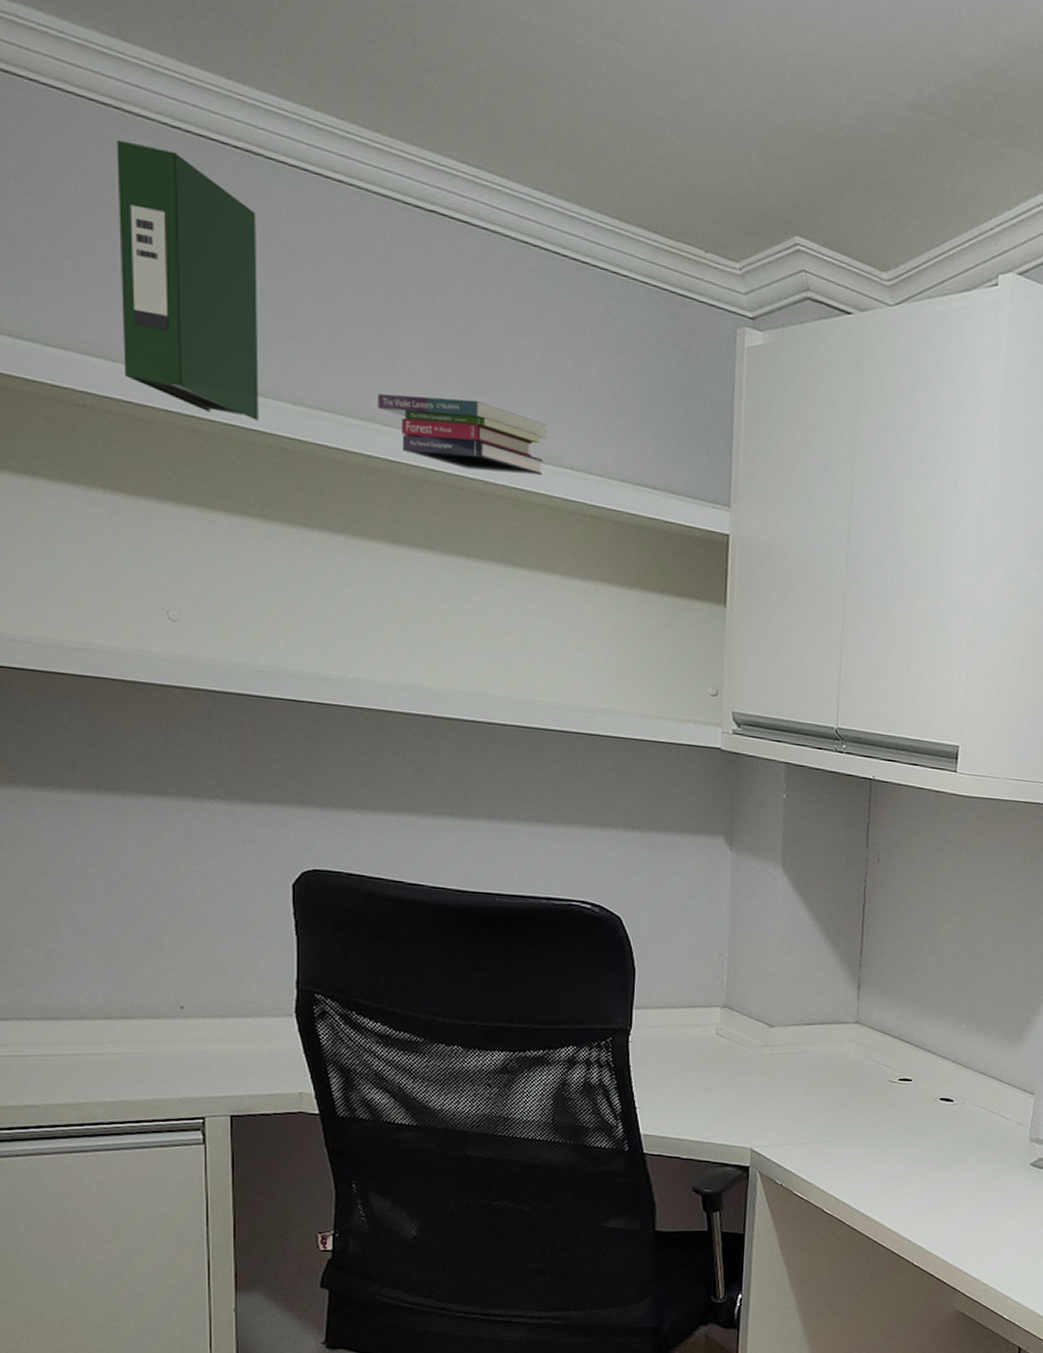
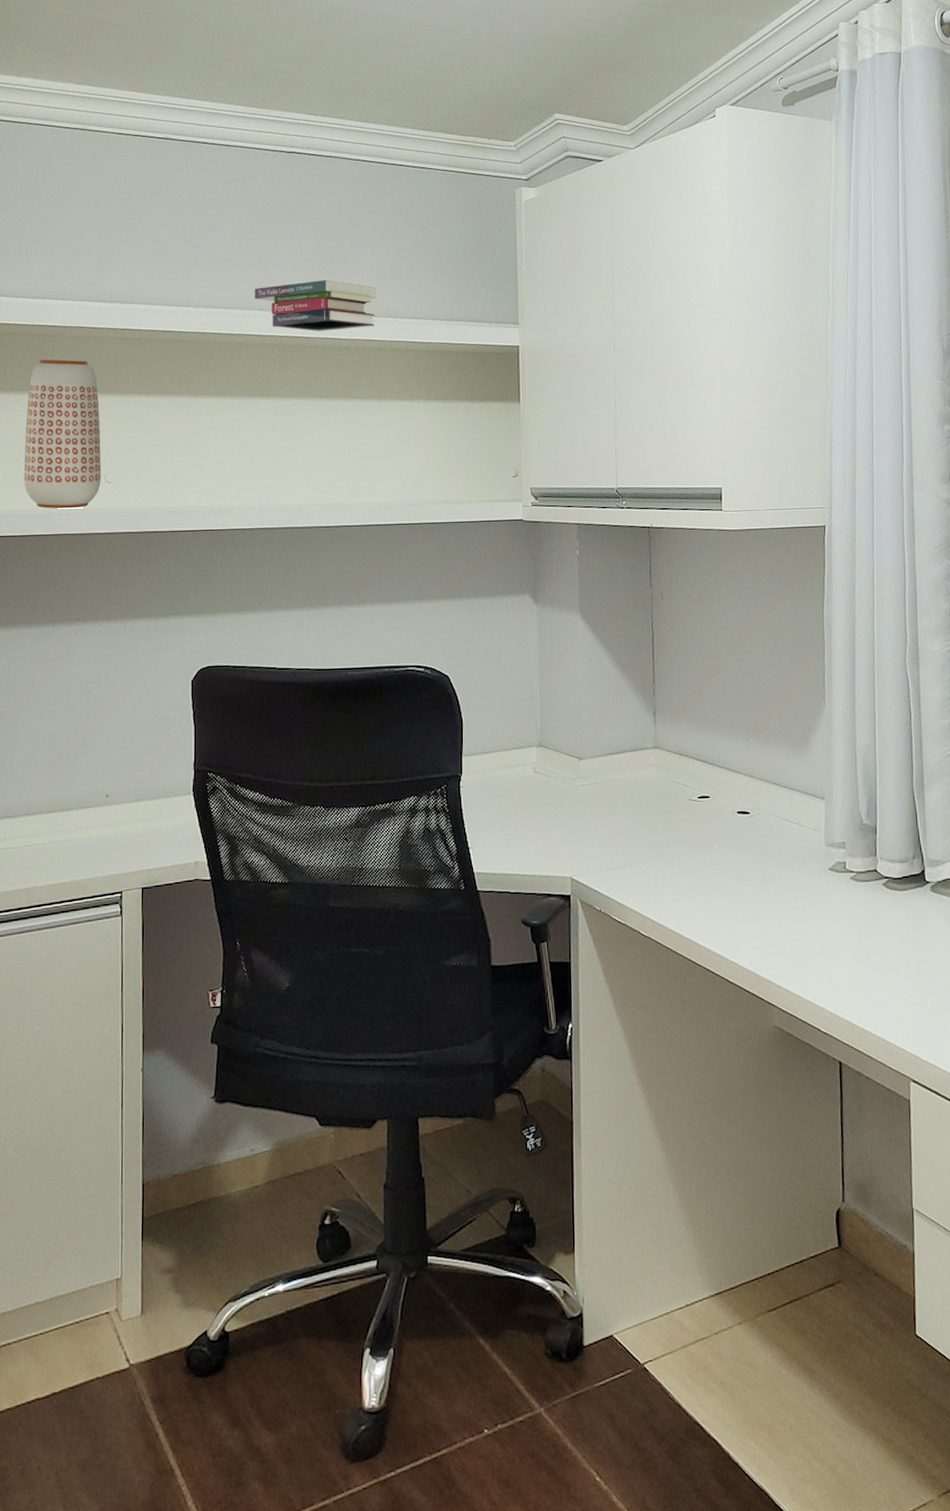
vase: none [47,435,162,648] -> present [24,359,102,509]
binder: present [116,139,259,421] -> none [81,150,172,324]

